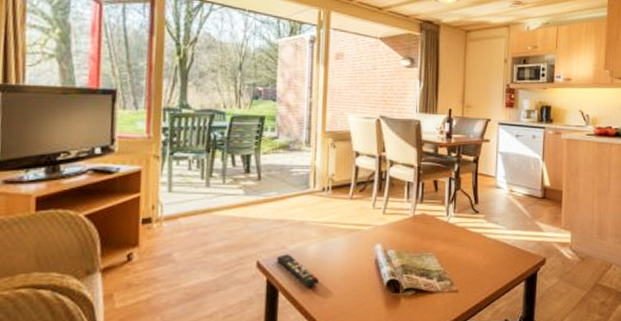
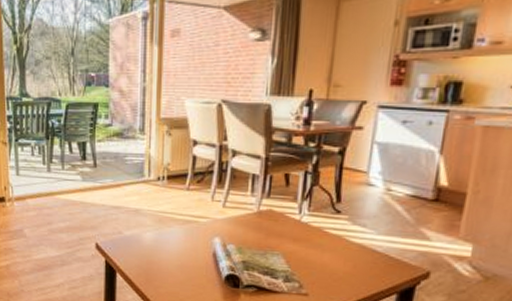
remote control: present [277,254,319,287] -> none [114,239,155,272]

